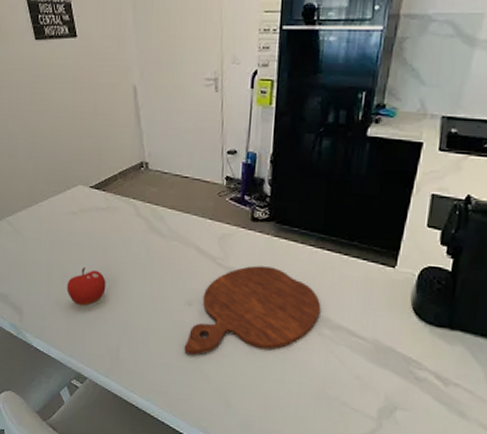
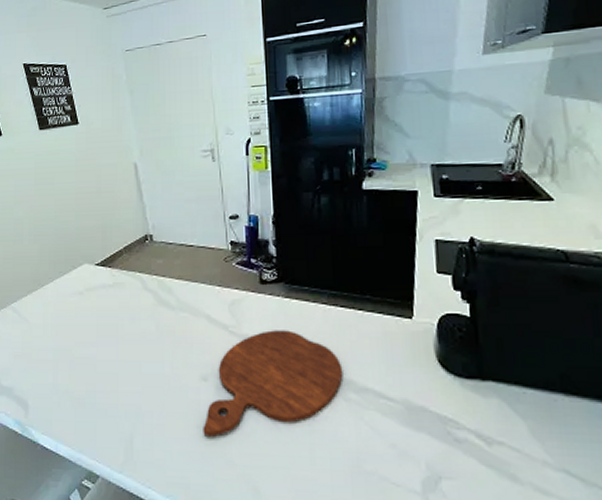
fruit: present [66,267,106,307] -> none [74,349,116,393]

